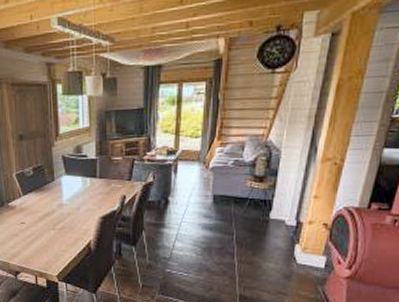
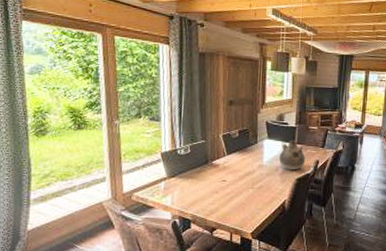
vase: none [79,175,111,207] -> present [278,141,306,170]

